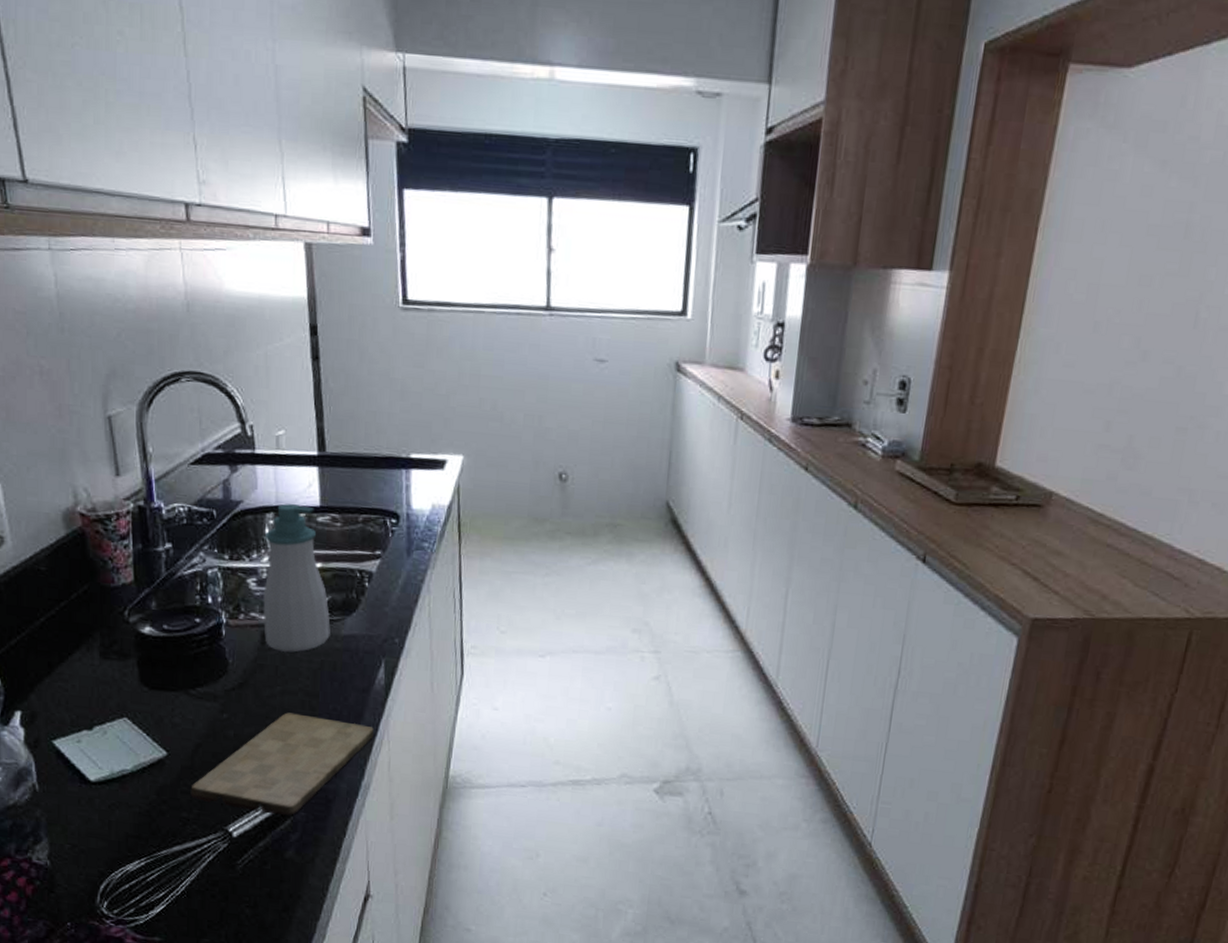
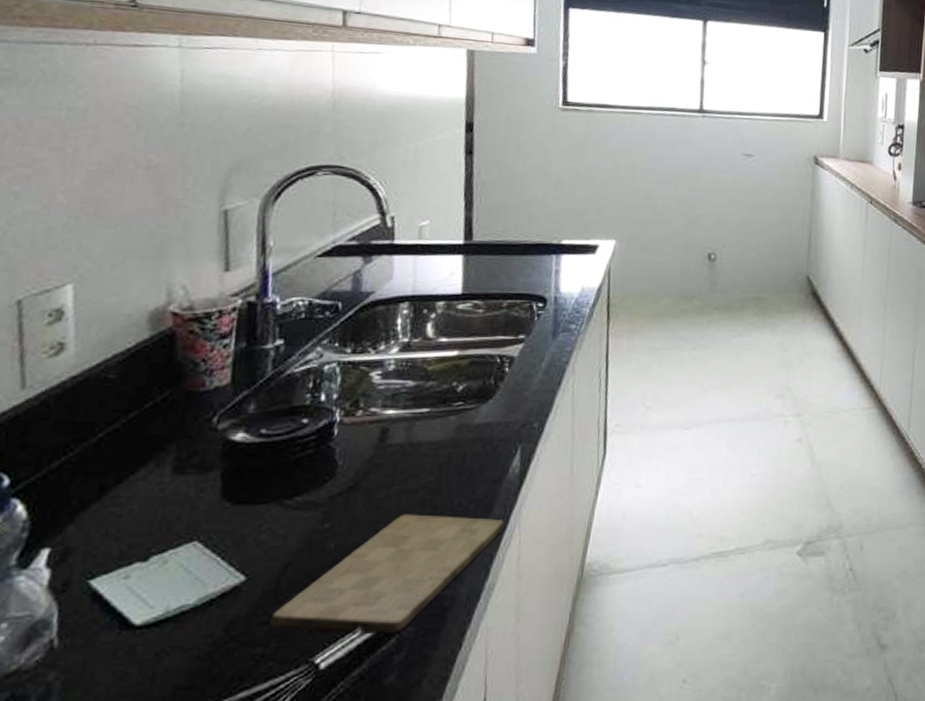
soap bottle: present [263,504,331,653] -> none [385,293,463,447]

